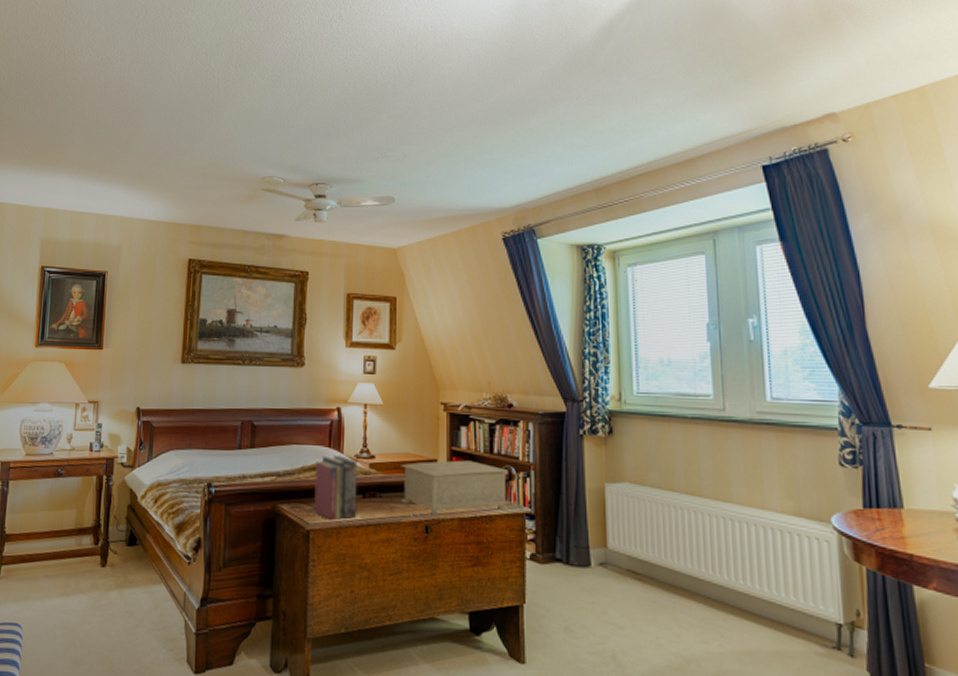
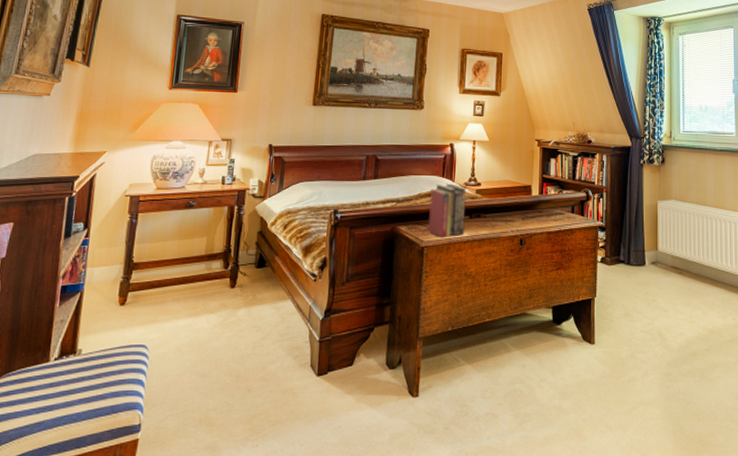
decorative box: present [401,460,509,516] -> none [501,185,586,231]

